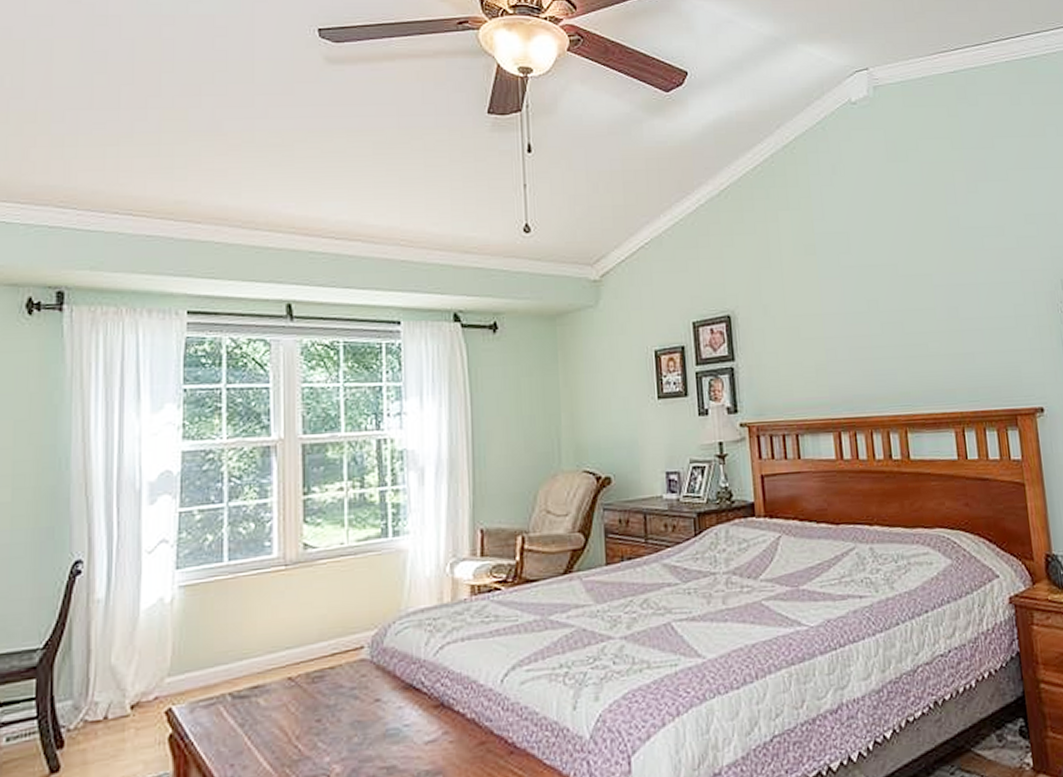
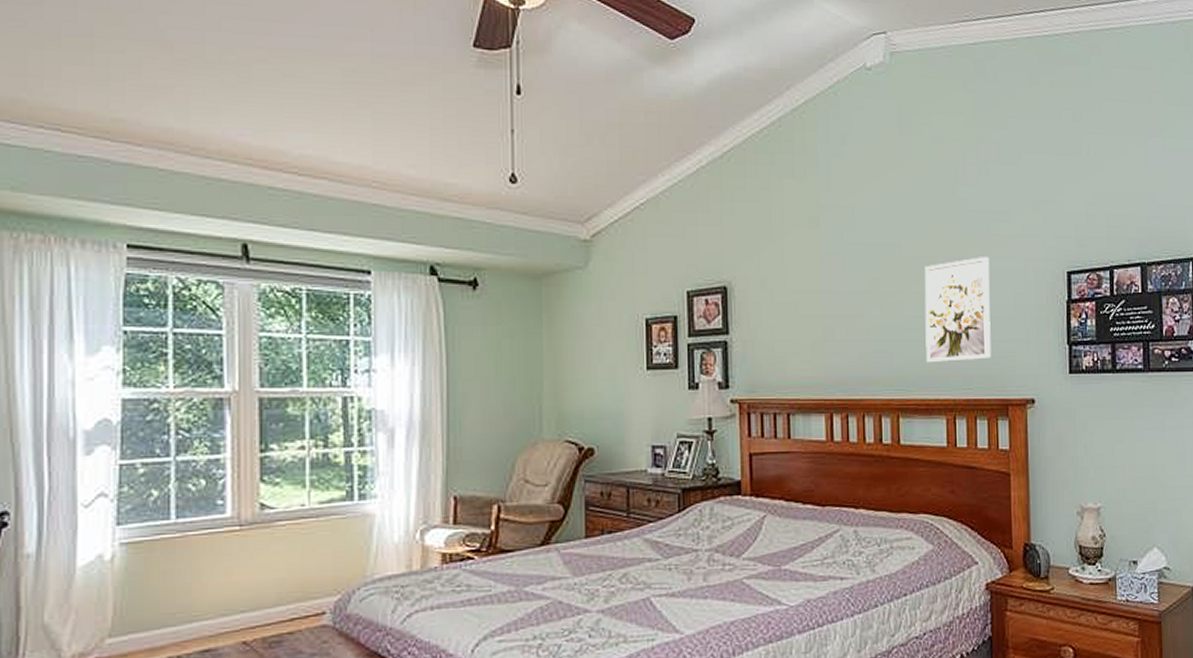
wall art: none [922,271,996,378] -> present [924,257,991,363]

